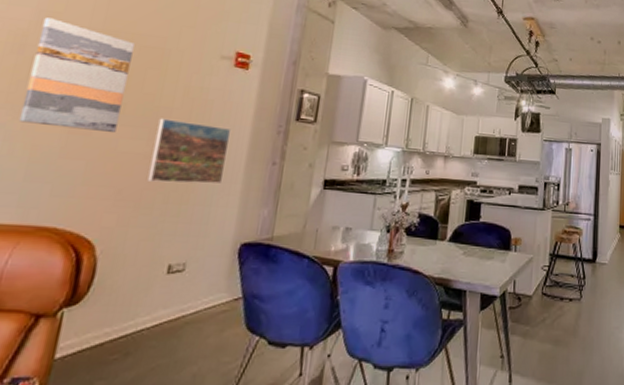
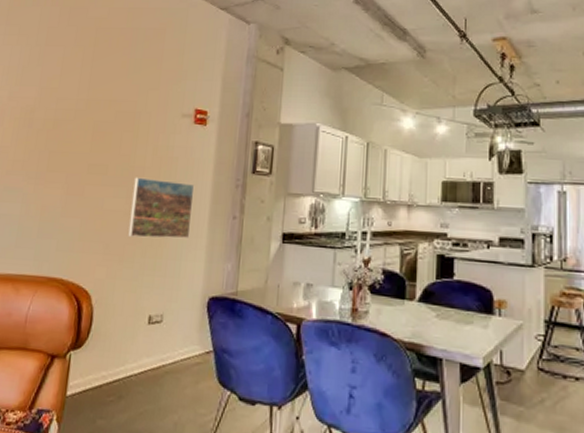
wall art: present [18,17,135,133] -> none [31,94,112,193]

